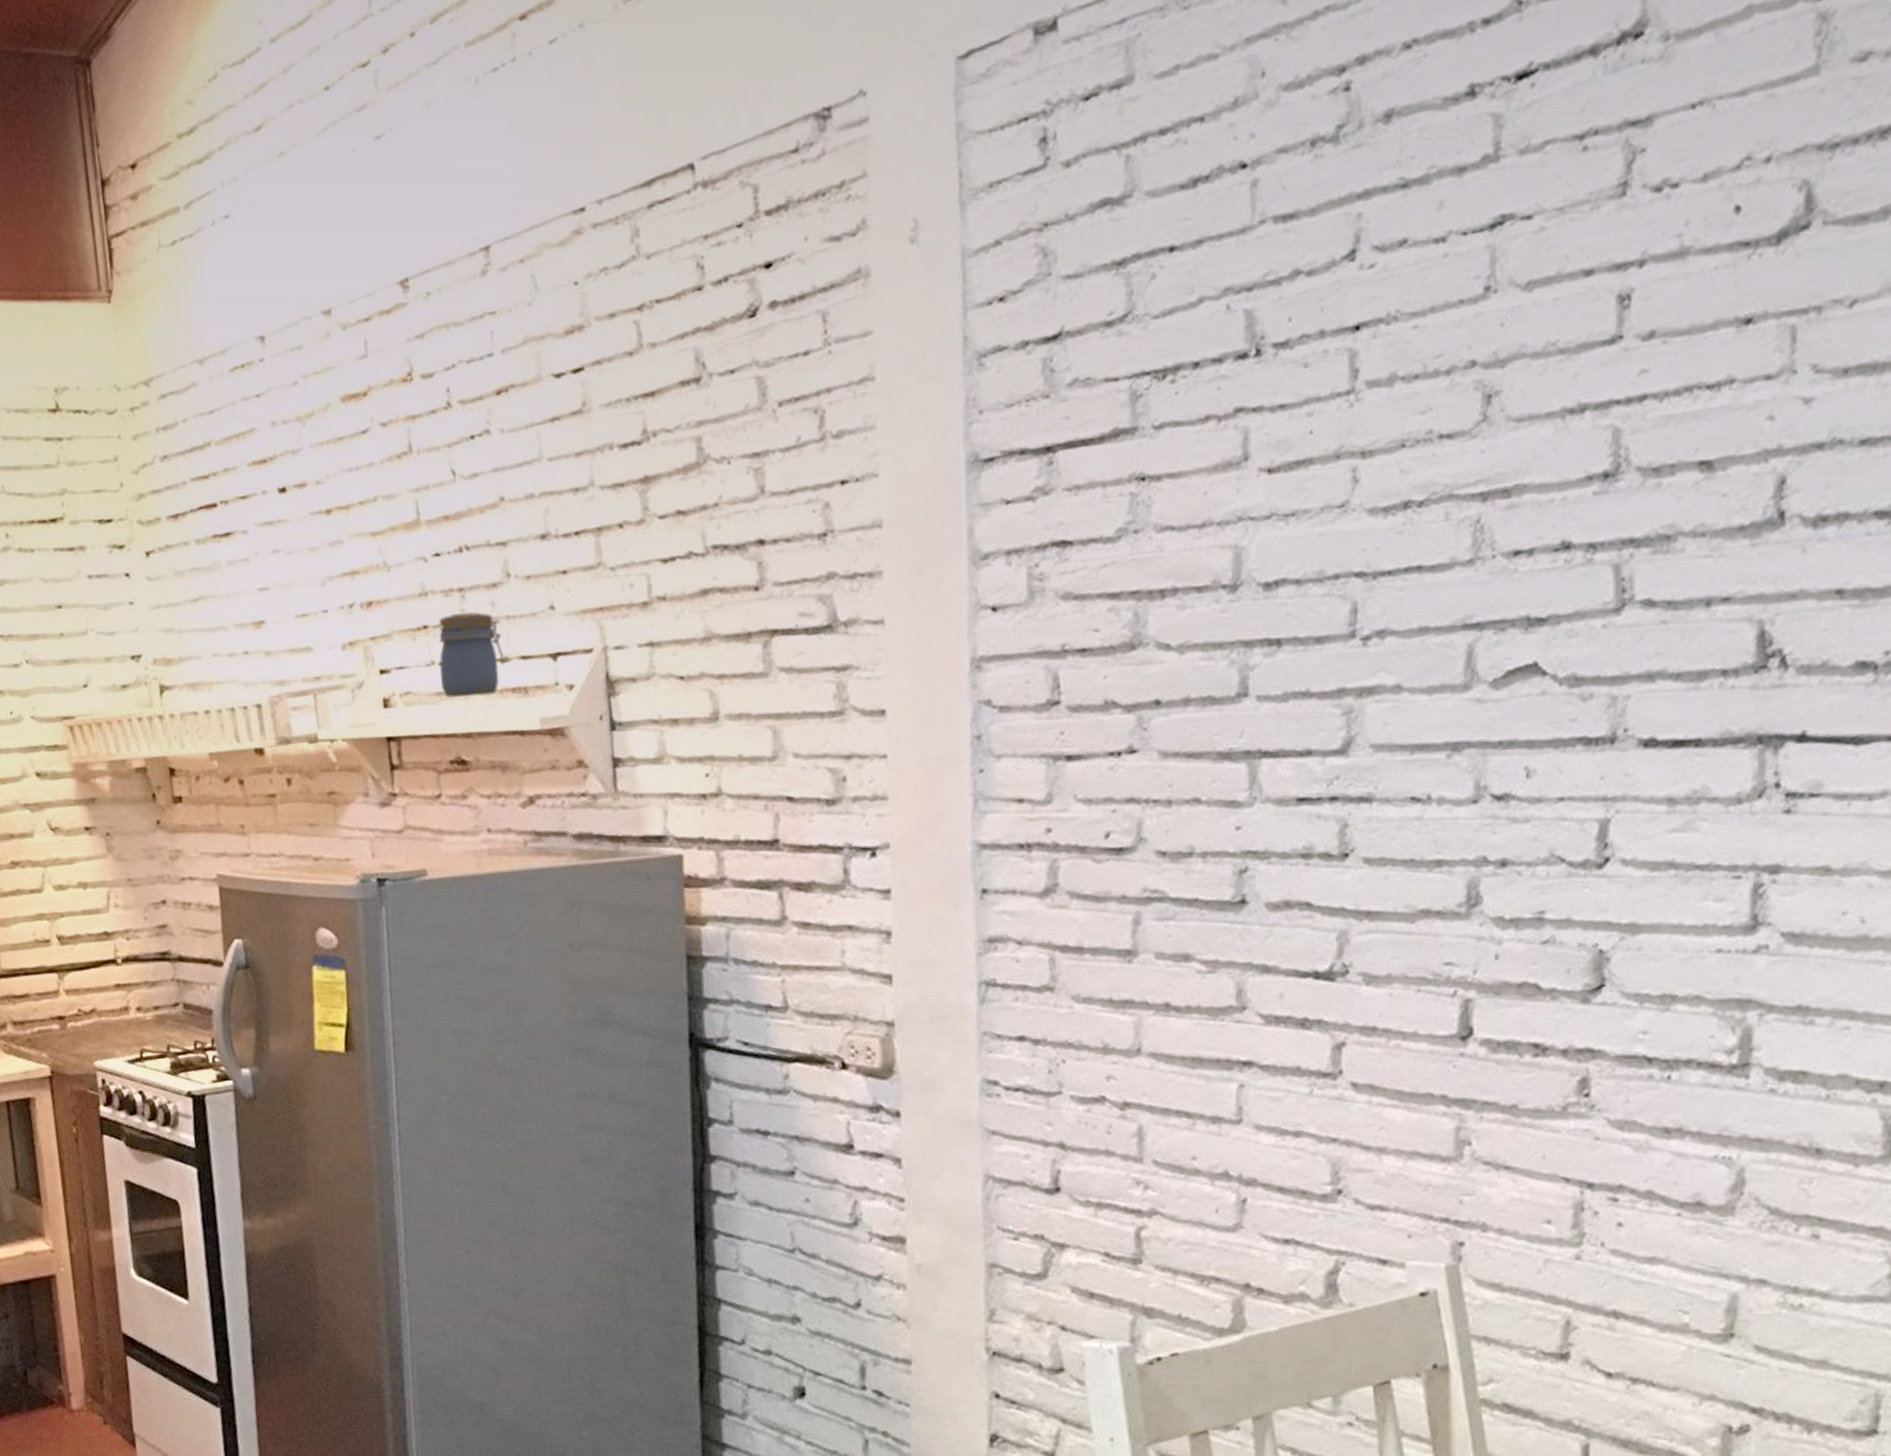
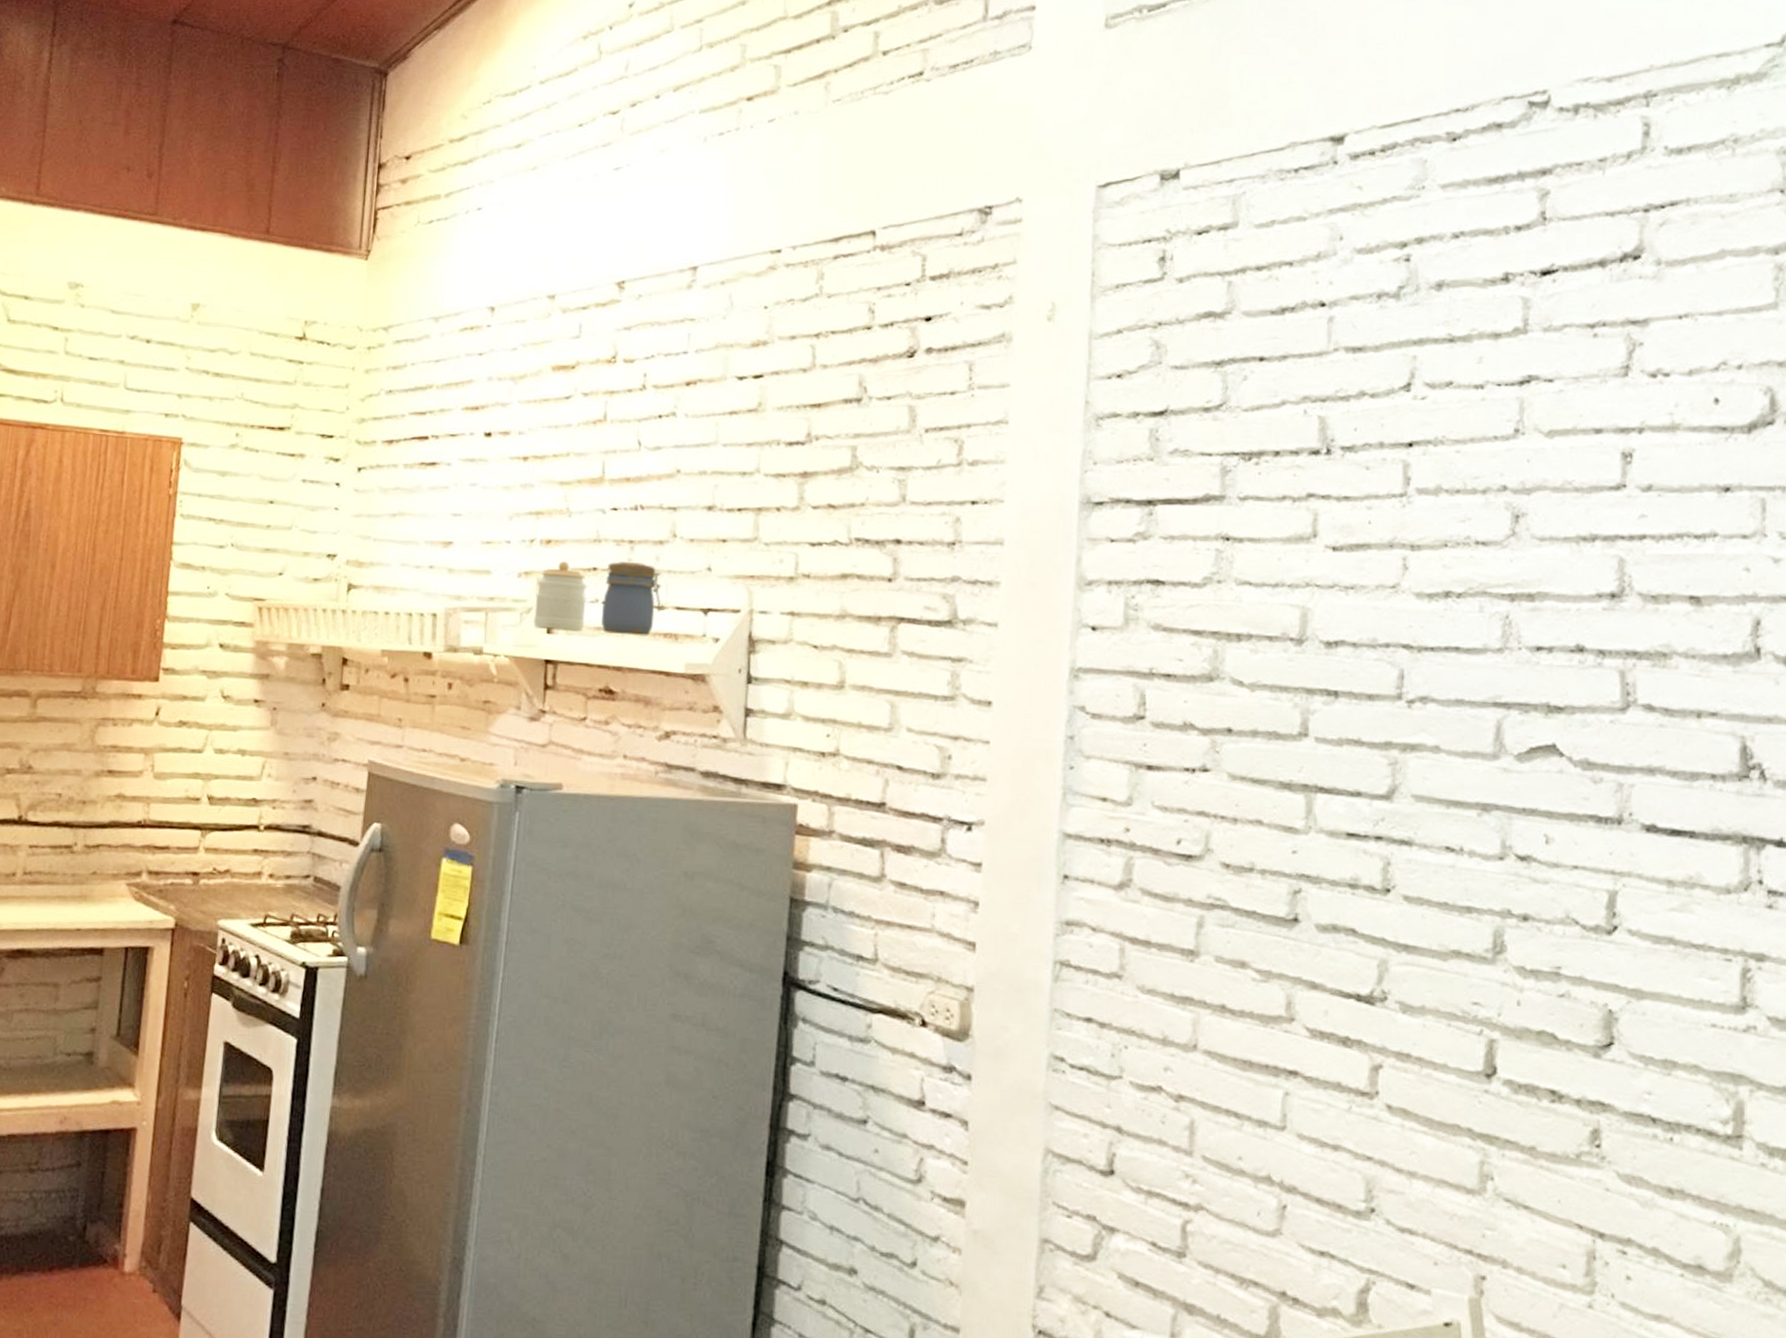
jar: none [364,624,424,704] -> present [533,561,587,633]

